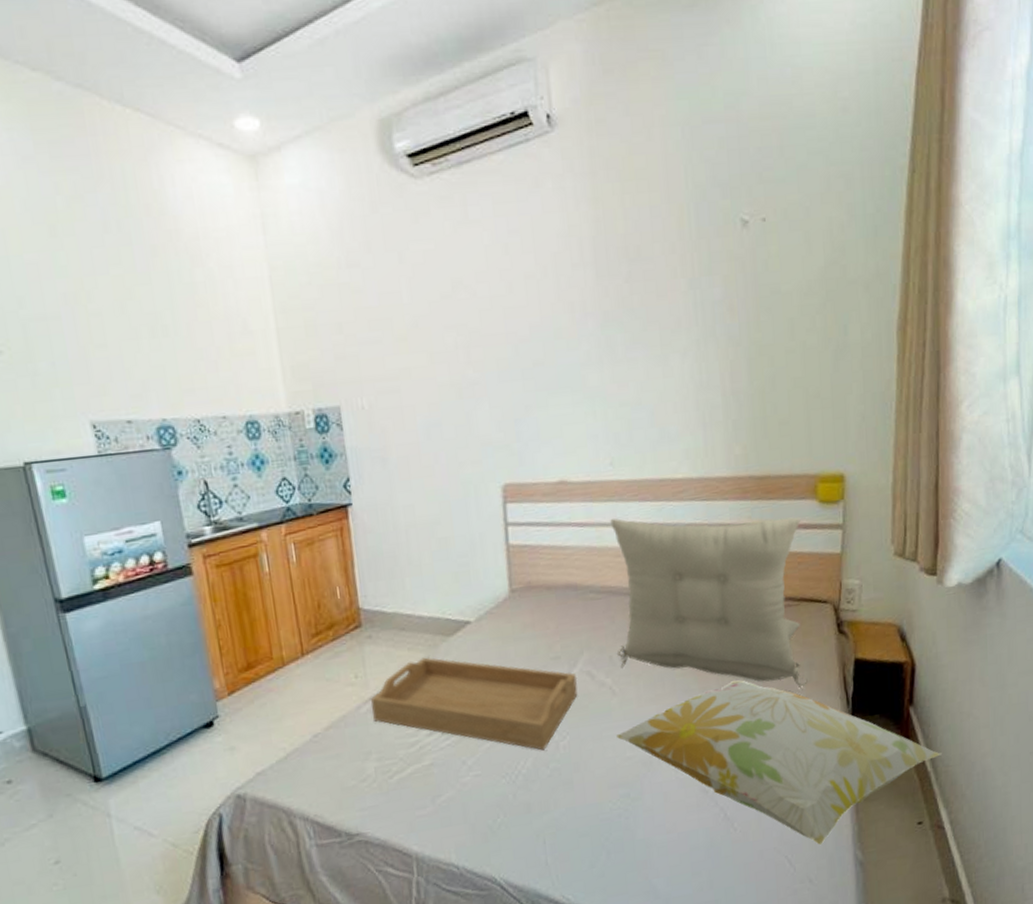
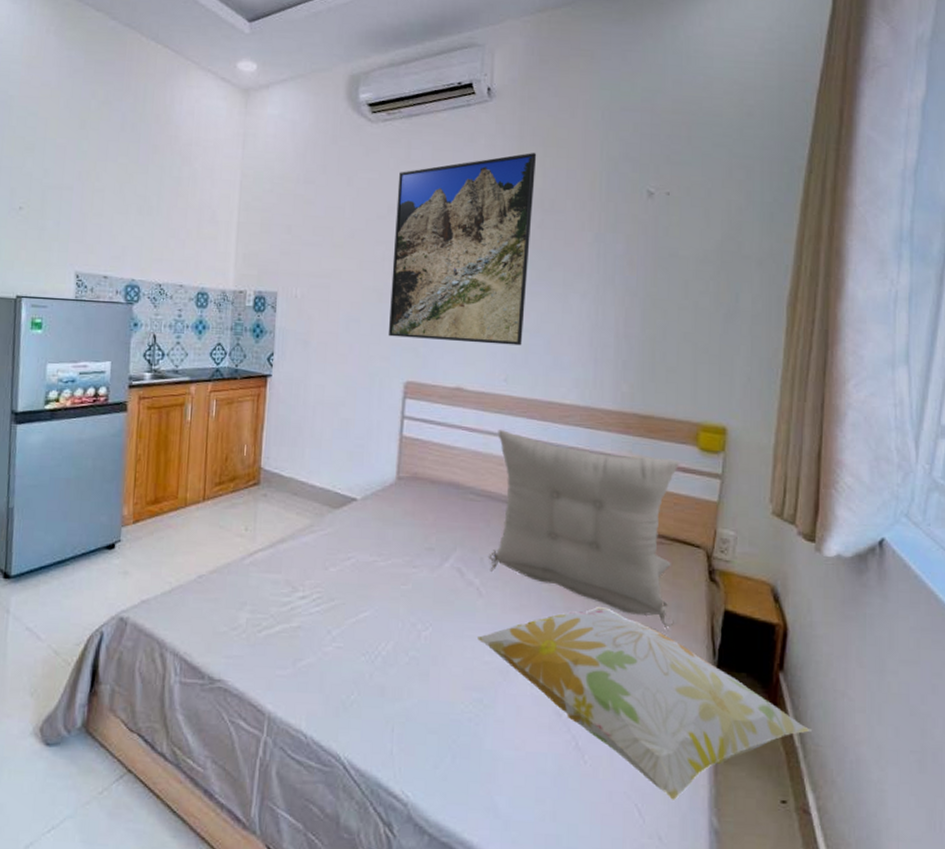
serving tray: present [370,657,578,751] -> none [254,524,448,637]
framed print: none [457,191,624,437] -> present [388,153,537,346]

